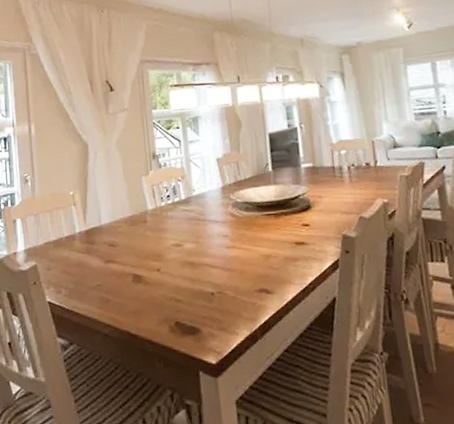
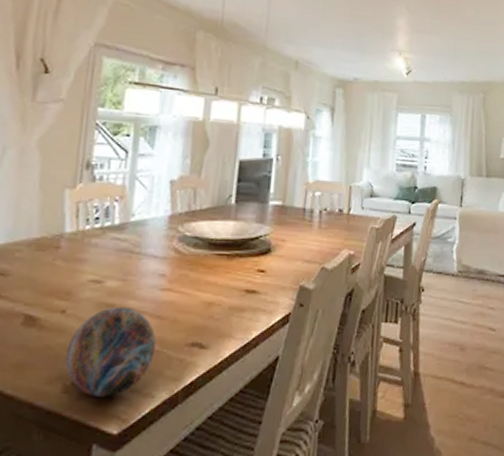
decorative orb: none [166,263,232,335] -> present [65,307,156,397]

